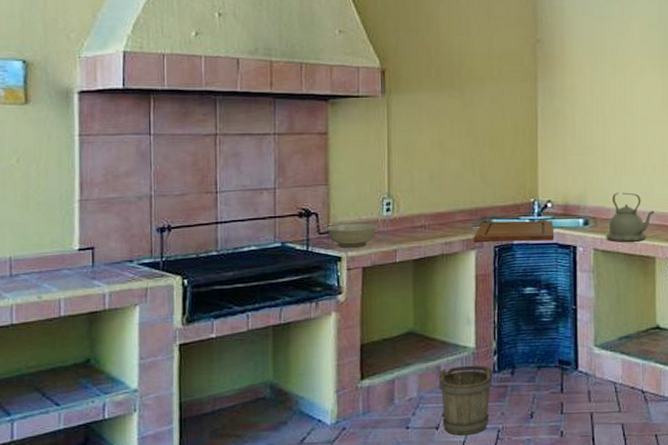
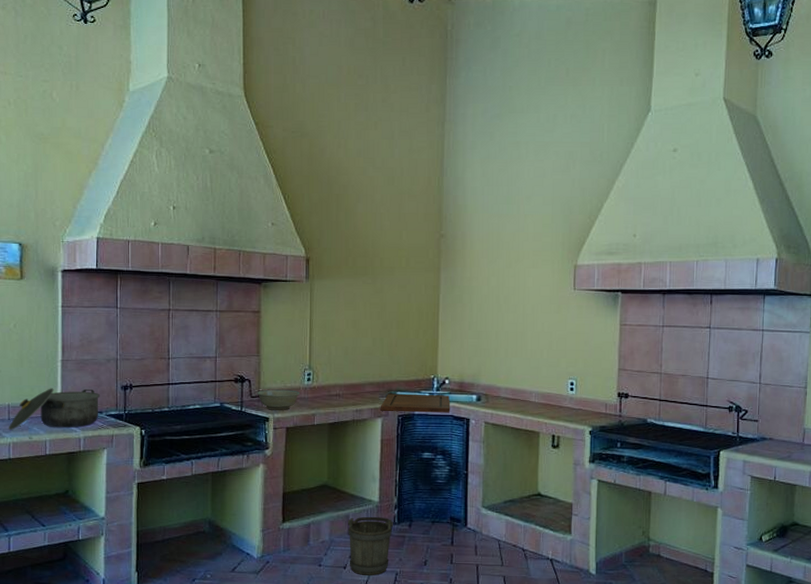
cooking pot: none [9,233,130,290] -> present [8,388,100,431]
kettle: present [606,192,655,242] -> none [496,373,541,418]

